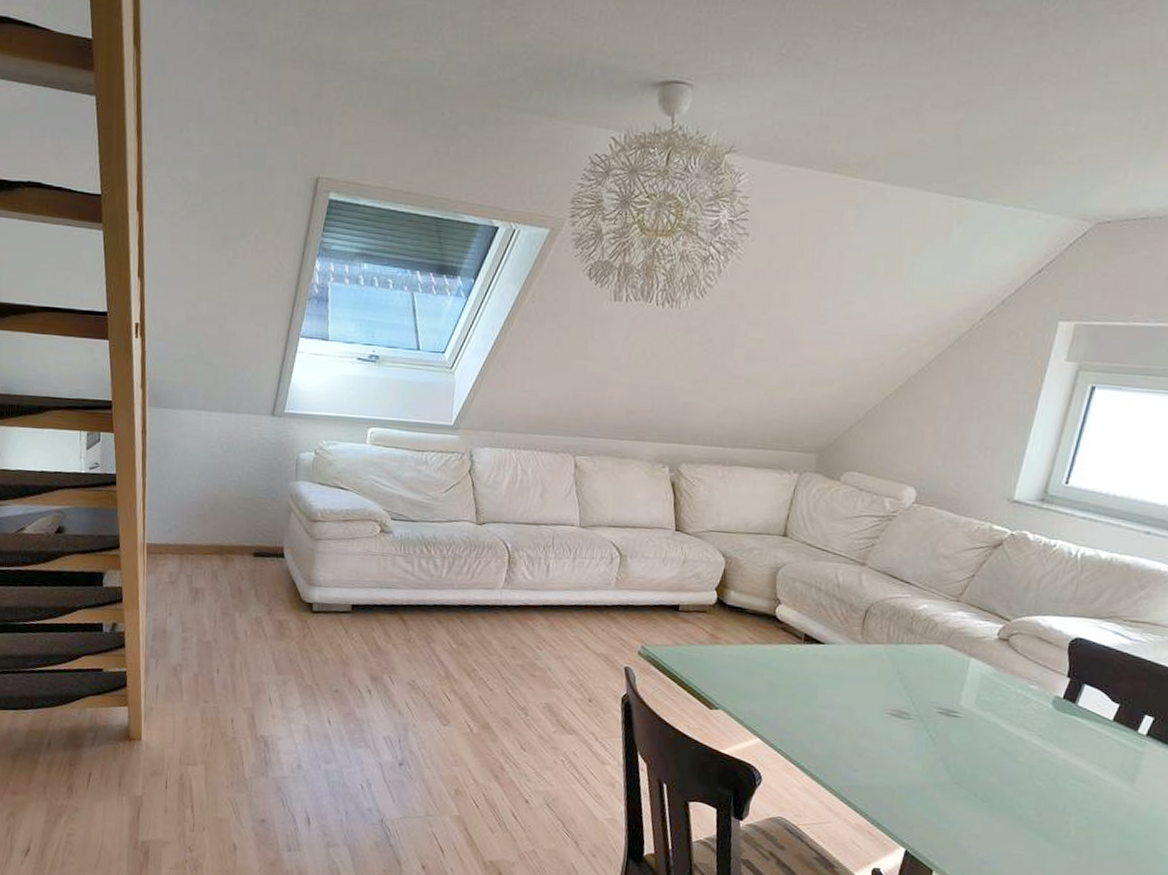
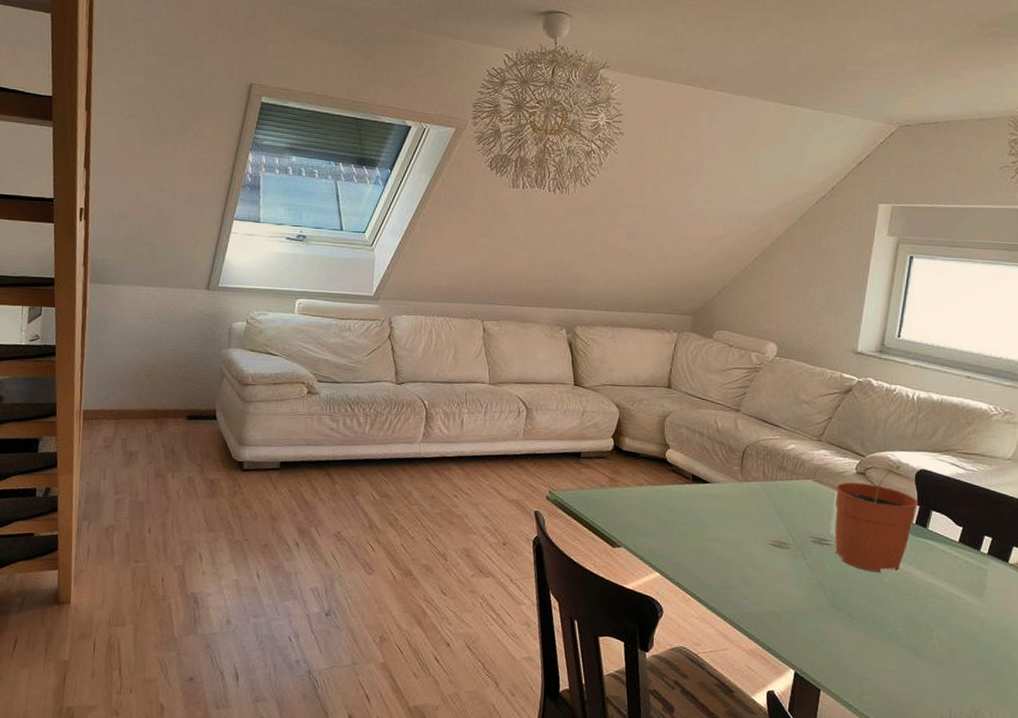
plant pot: none [964,630,1070,751] -> present [835,464,919,573]

